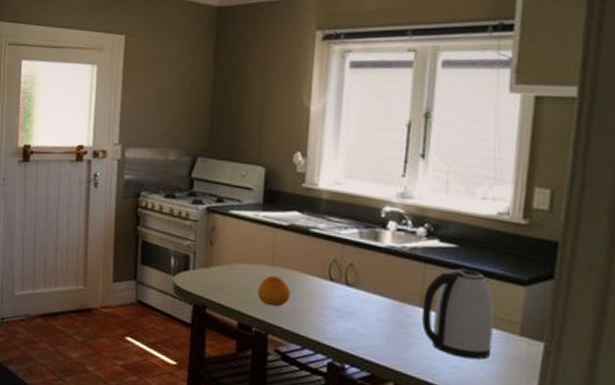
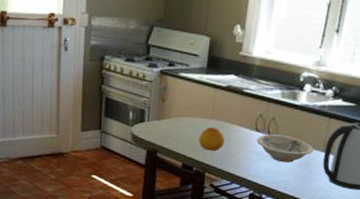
bowl: none [332,284,409,323] -> present [257,134,314,163]

